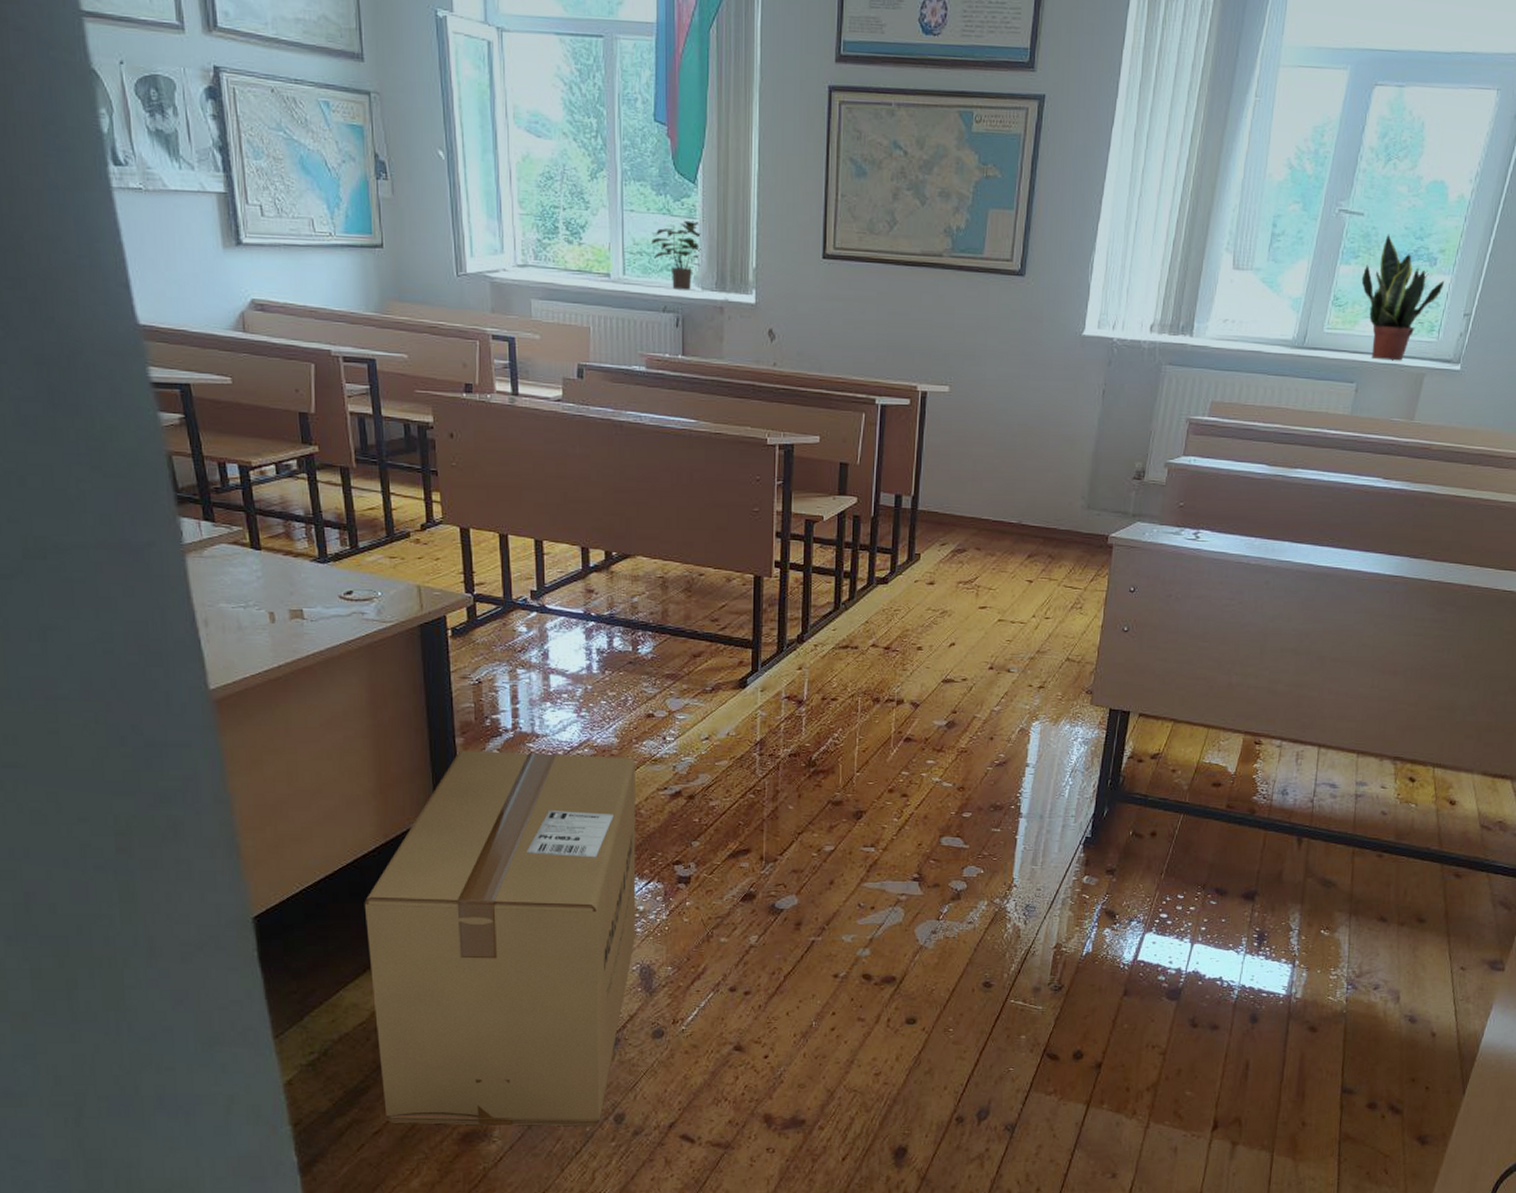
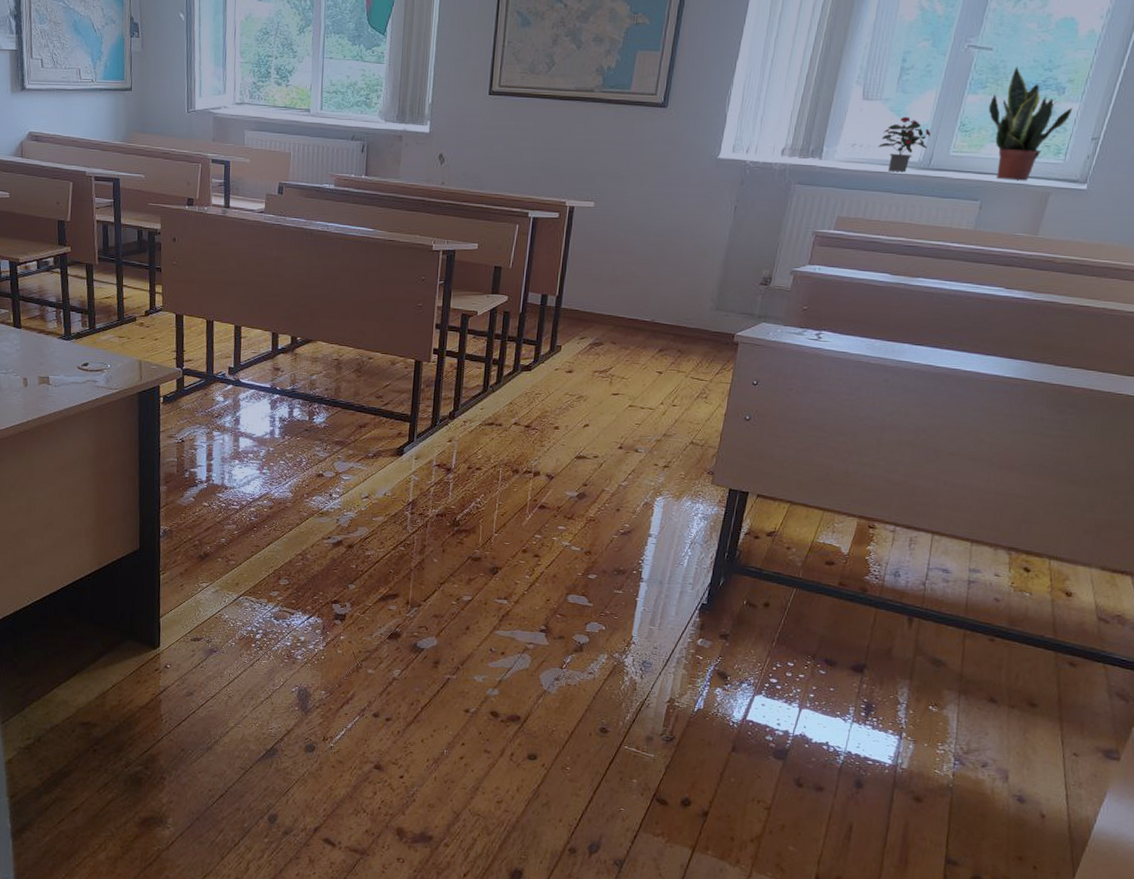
box: present [364,750,636,1127] -> none [78,496,305,823]
potted plant: present [651,220,701,290] -> none [345,65,387,122]
potted flower: none [1251,289,1304,352] -> present [878,117,930,173]

